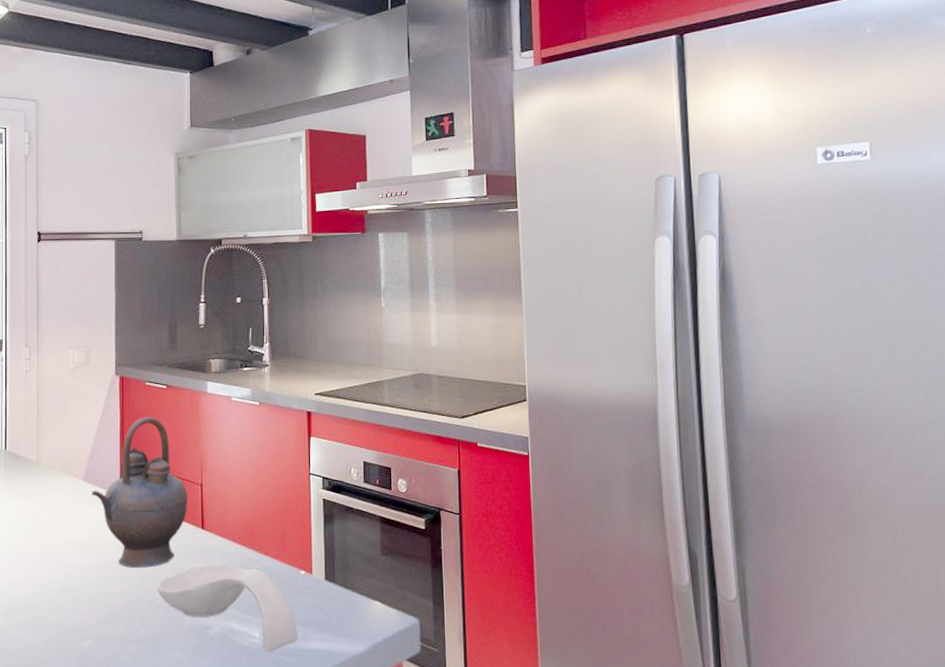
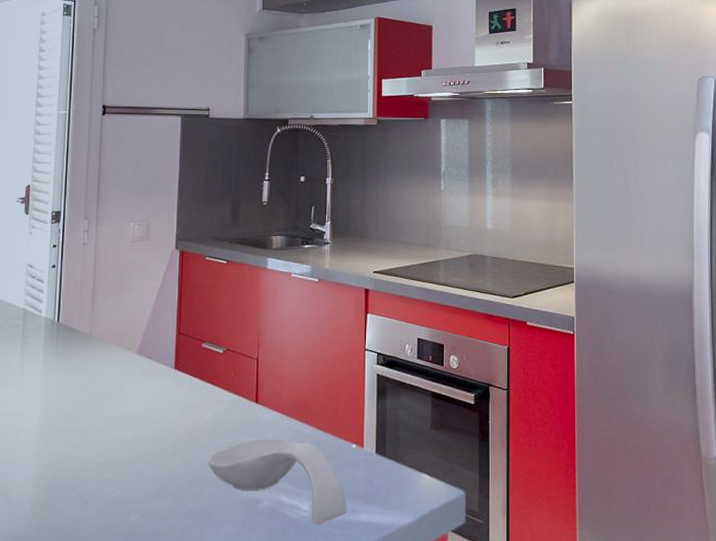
teapot: present [91,417,189,568] -> none [145,291,244,441]

